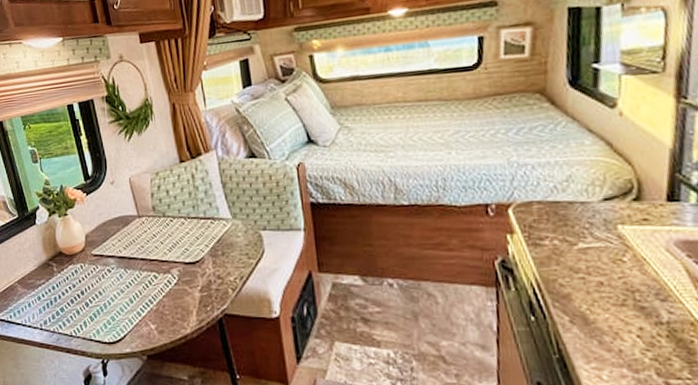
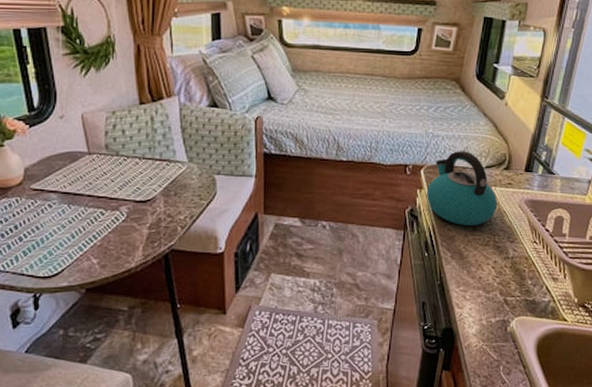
kettle: none [520,181,632,279] -> present [427,151,498,225]

